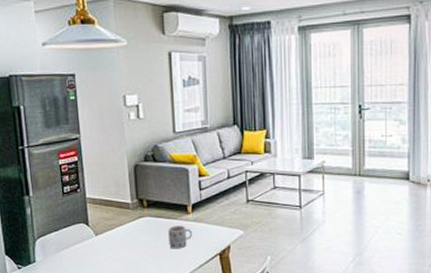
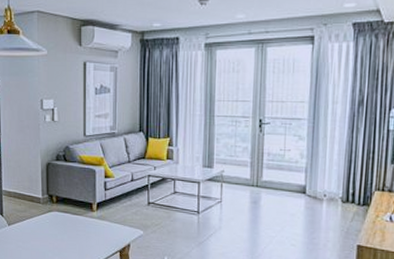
mug: present [168,225,193,249] -> none [74,221,96,244]

